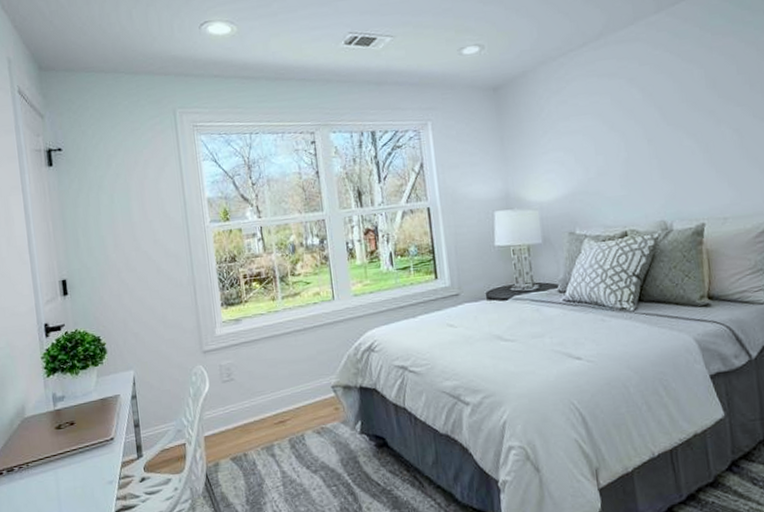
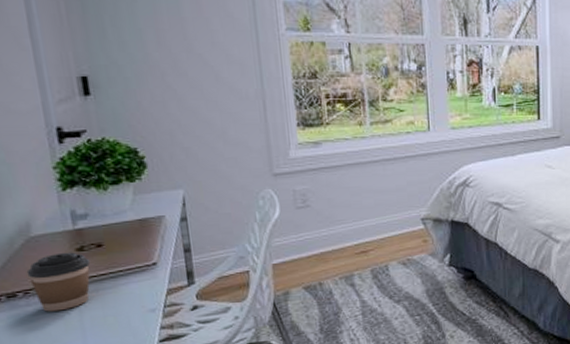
coffee cup: none [21,430,65,484] -> present [26,252,90,312]

